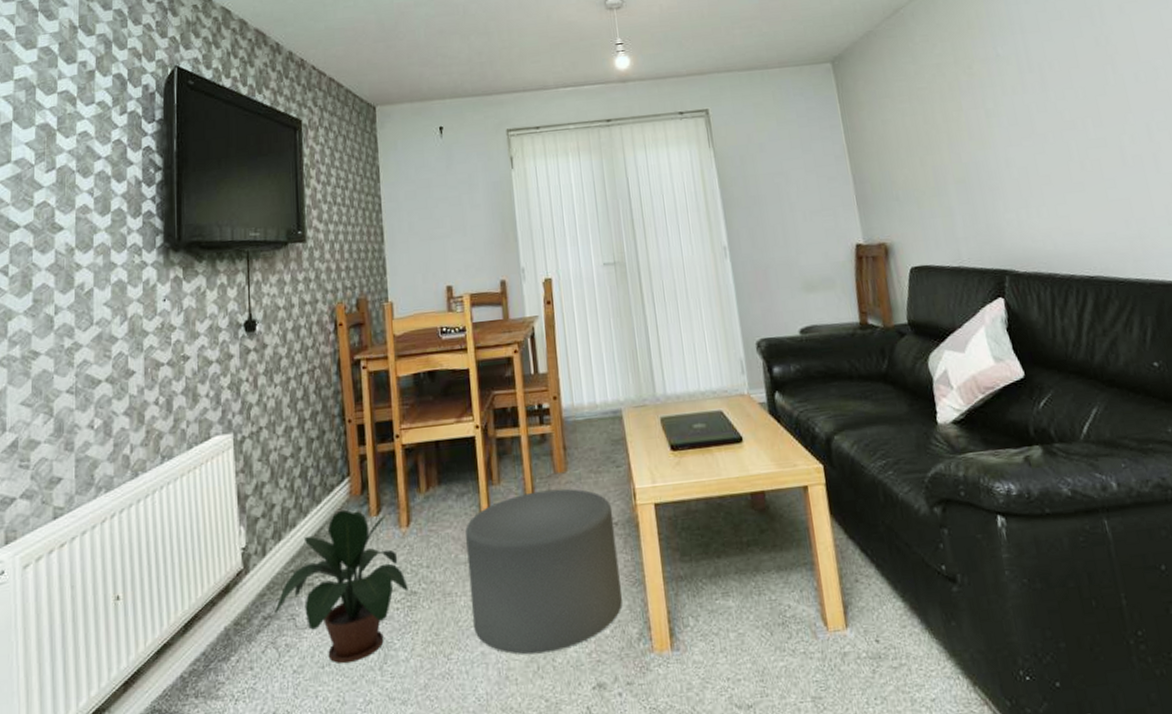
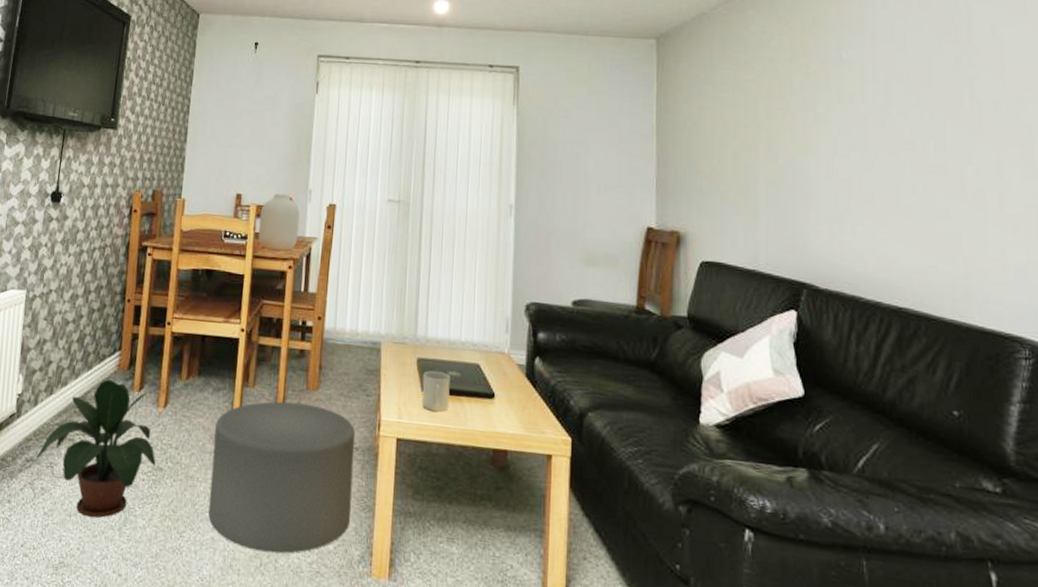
vase: none [474,277,519,338] -> present [258,193,300,251]
mug: none [669,426,700,468] -> present [421,371,450,412]

